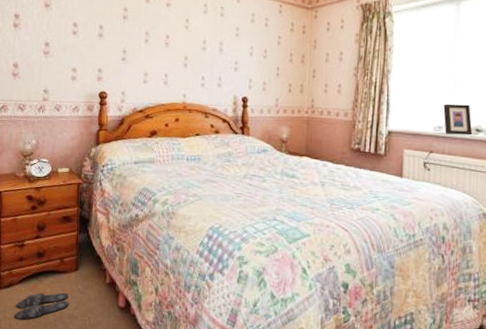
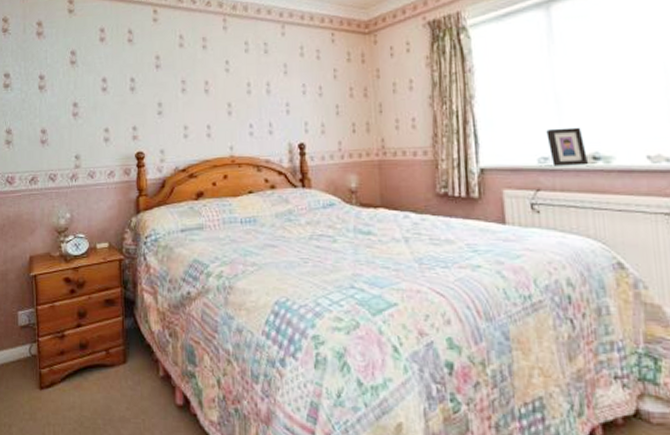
slippers: present [14,292,69,320] -> none [59,390,119,426]

